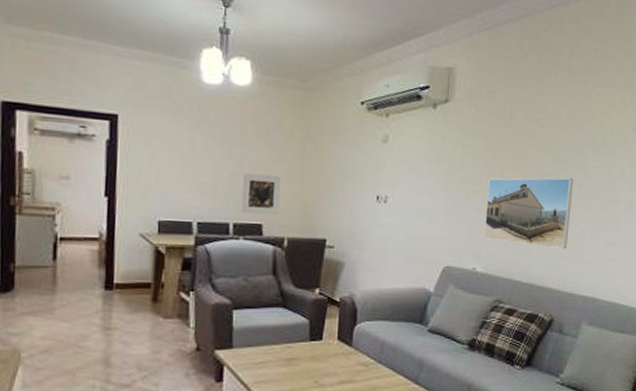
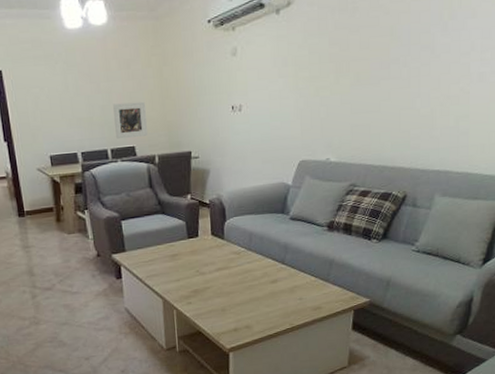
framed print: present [483,177,574,248] -> none [334,60,422,131]

